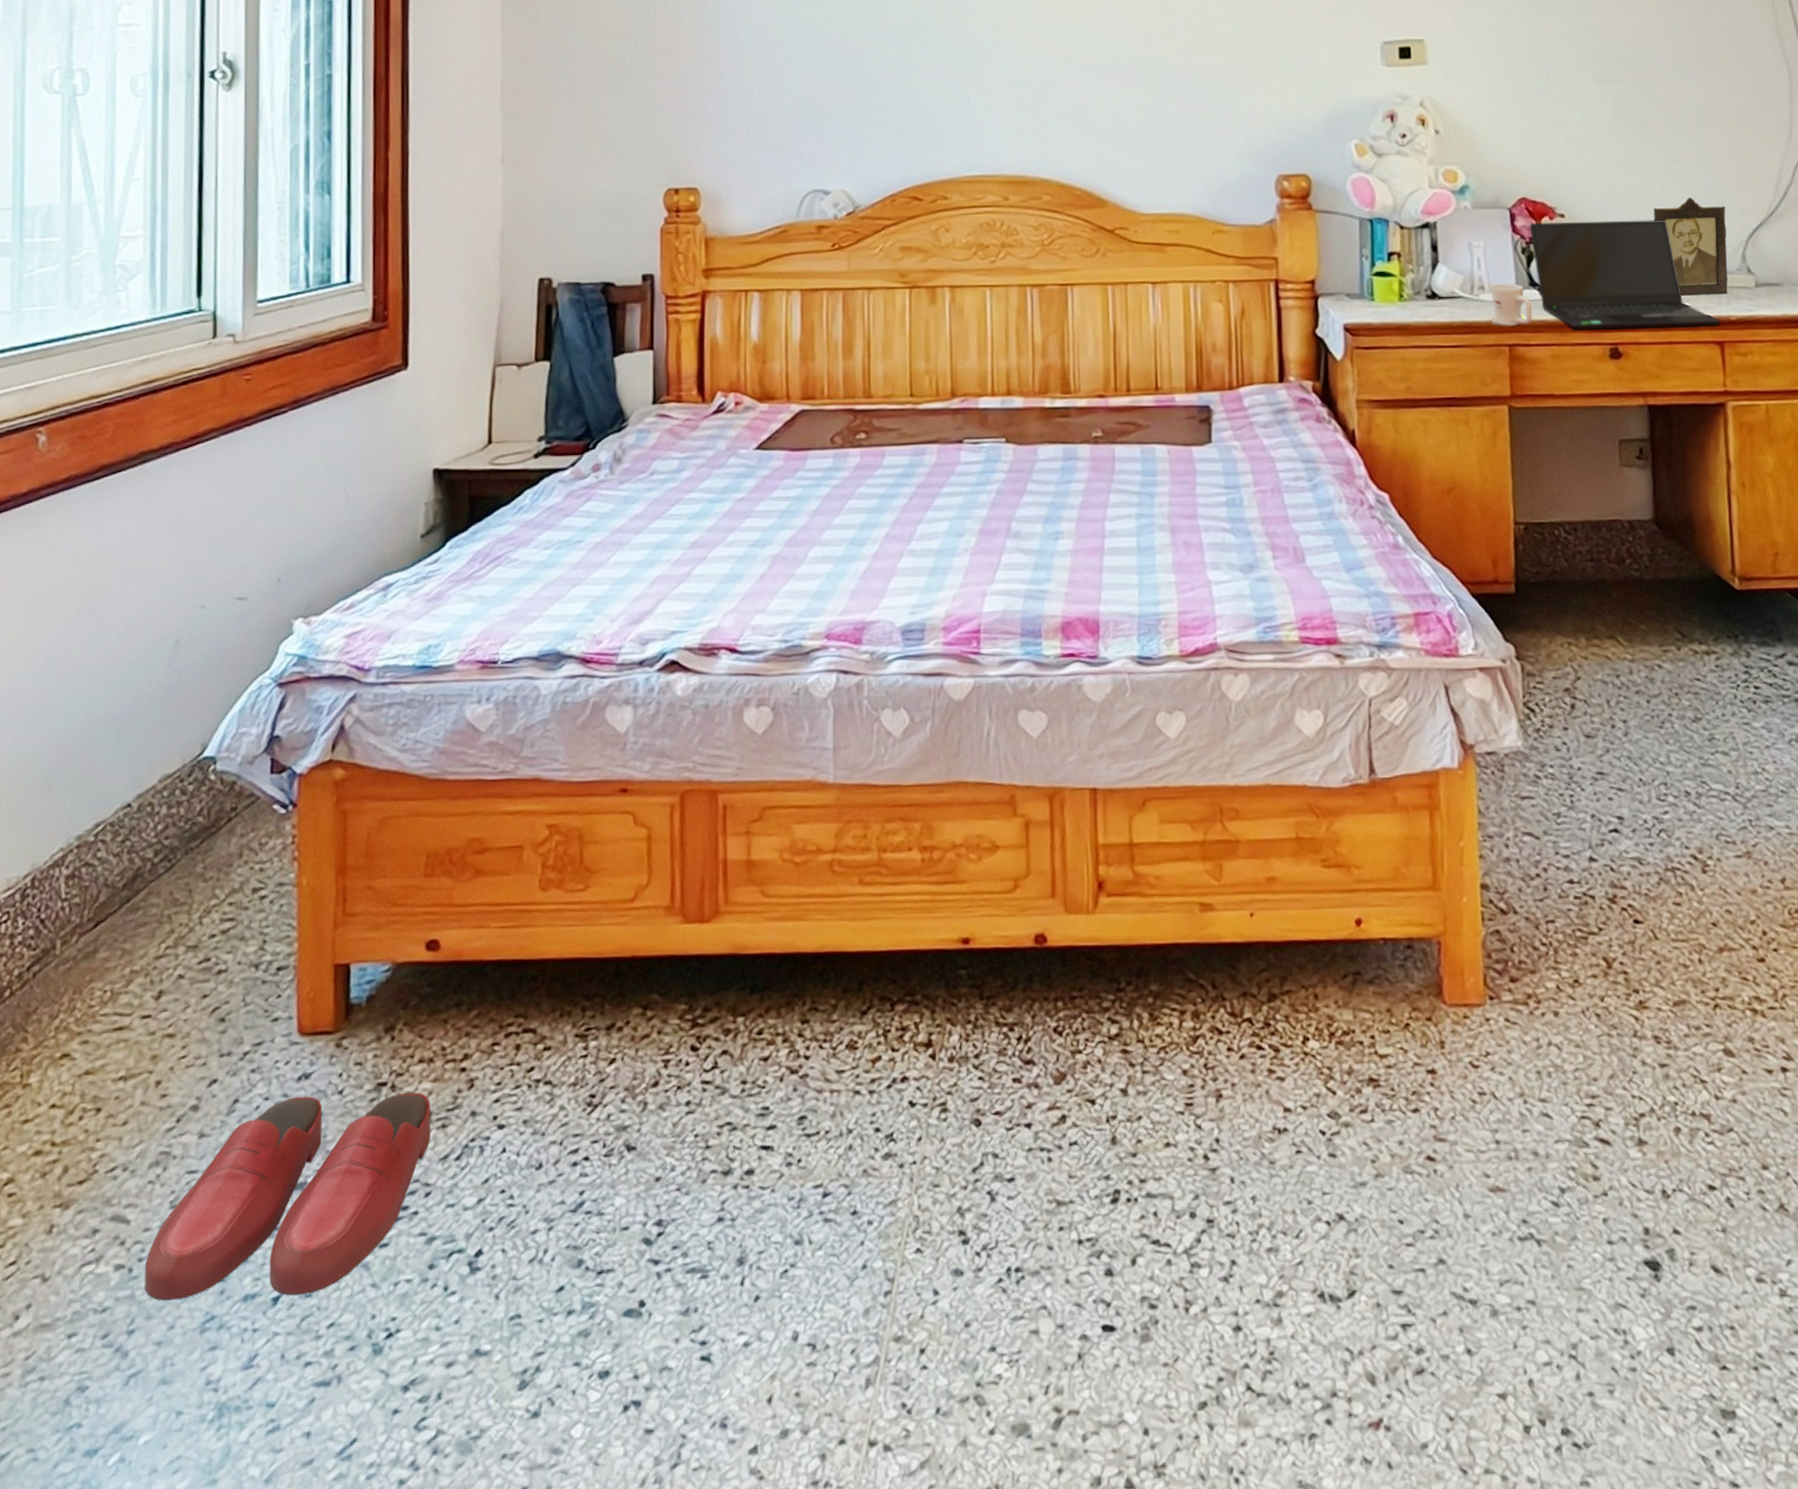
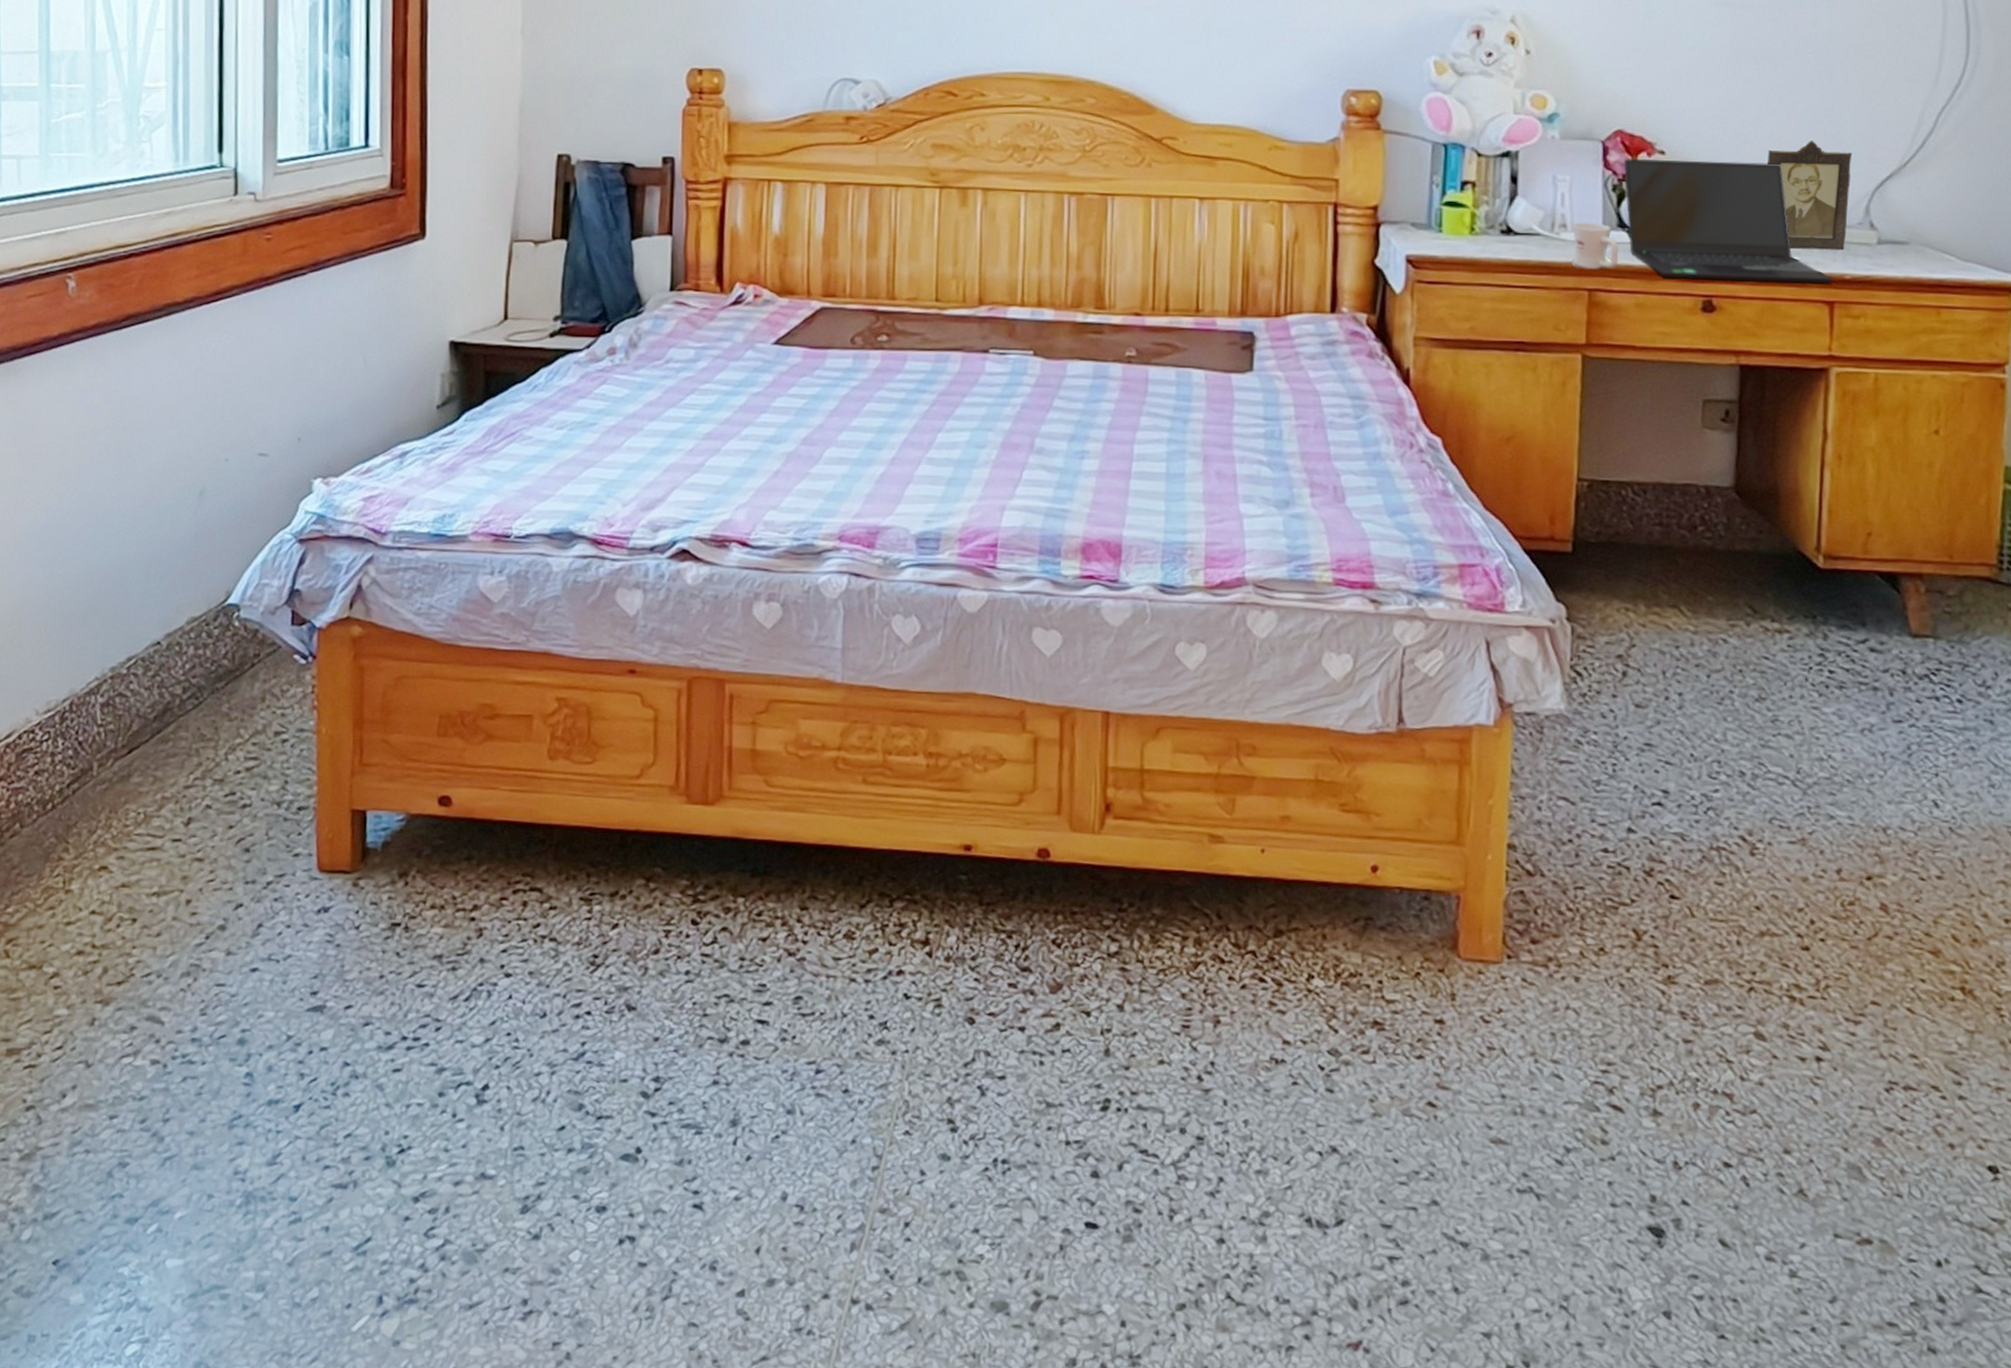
slippers: present [144,1092,431,1301] -> none [178,927,442,1106]

